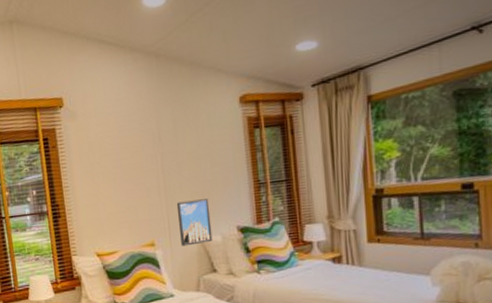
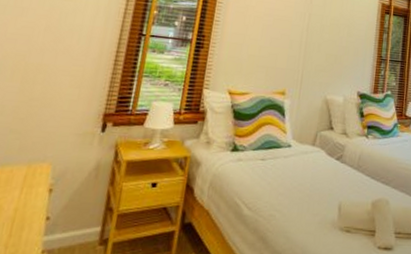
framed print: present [176,198,213,247] -> none [308,59,340,101]

